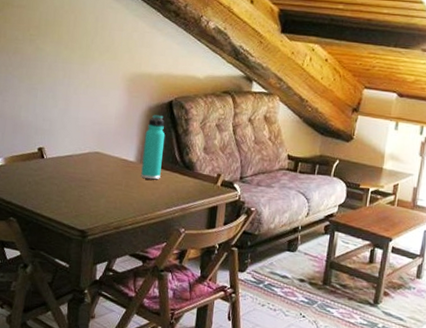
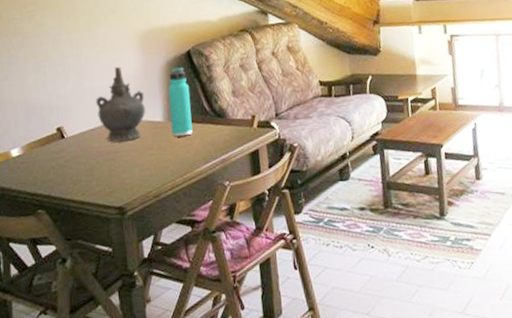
ceremonial vessel: none [77,102,122,173] -> present [95,66,145,142]

